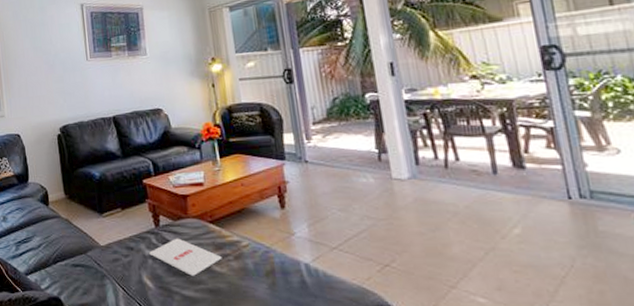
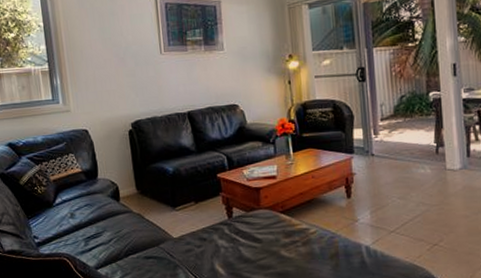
magazine: present [149,238,222,276] -> none [222,228,291,262]

